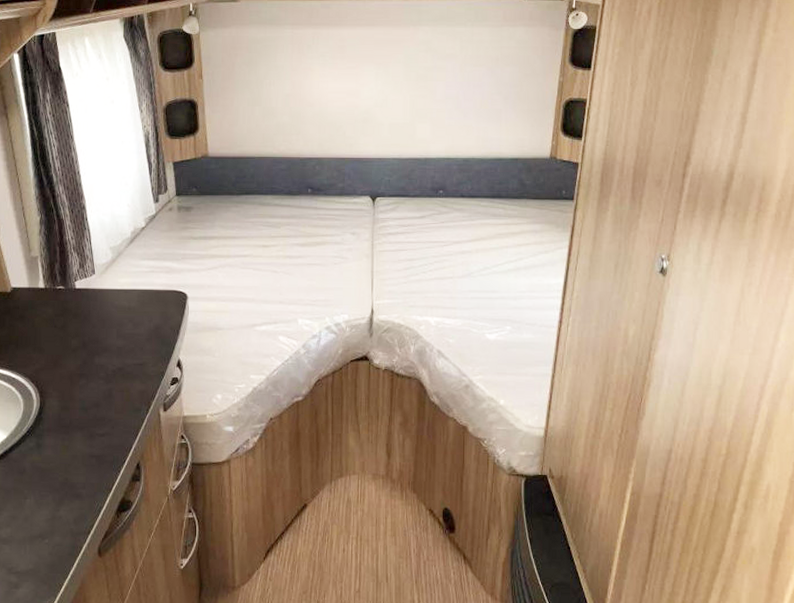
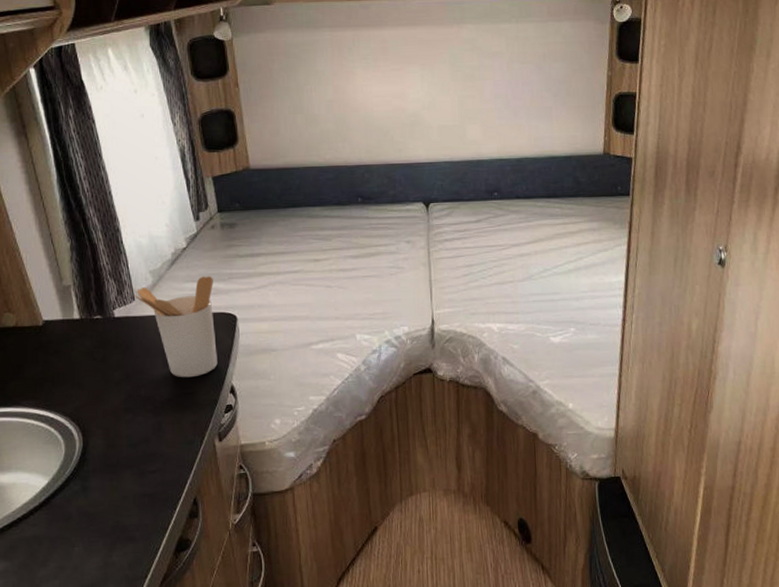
utensil holder: none [94,255,168,350] -> present [133,276,218,378]

